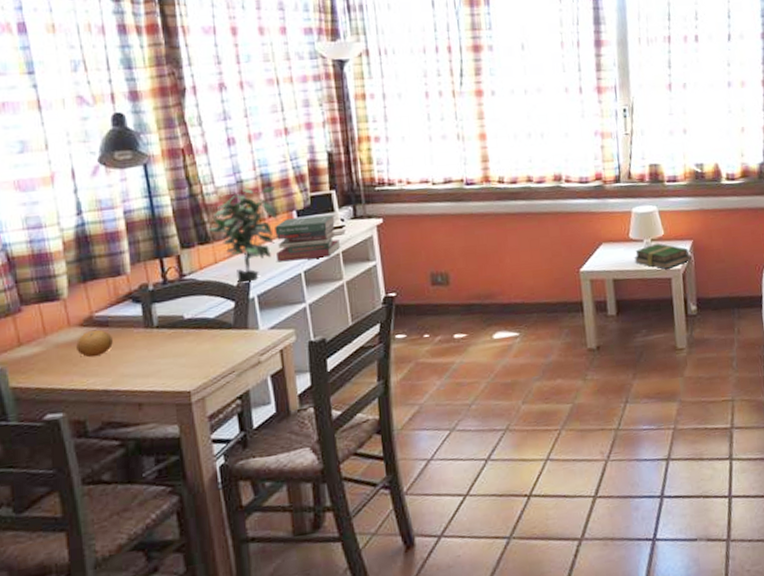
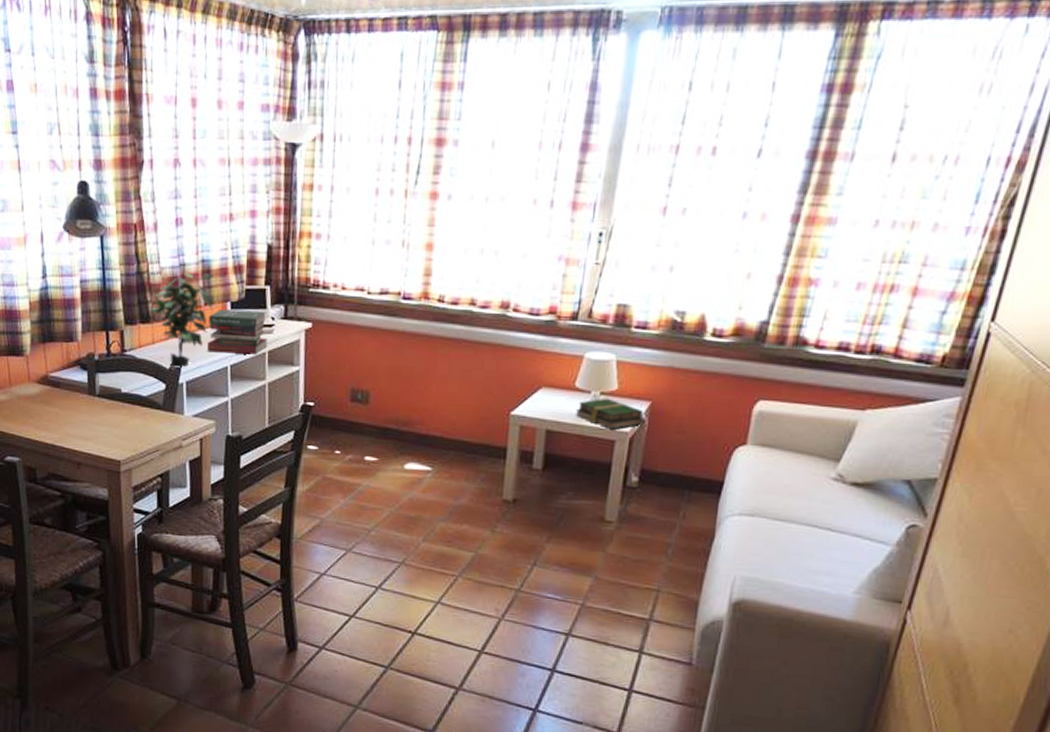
fruit: present [76,330,113,358] -> none [33,389,62,413]

